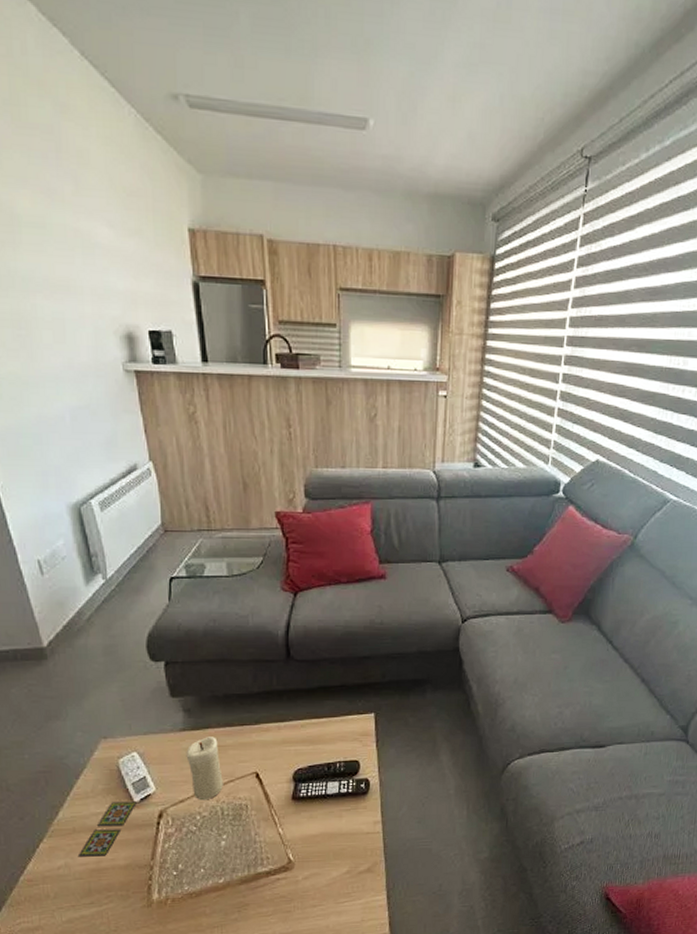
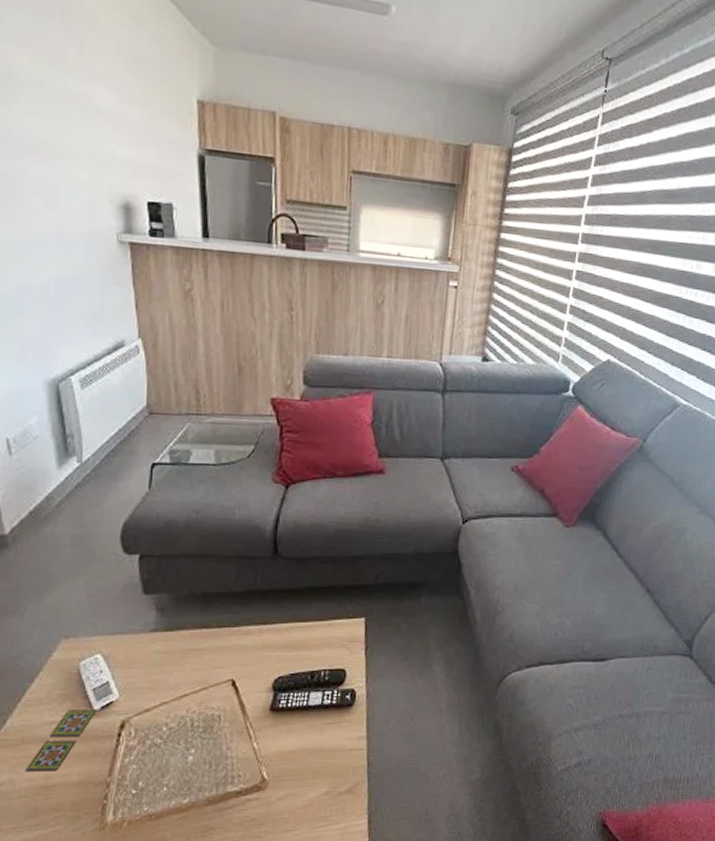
candle: present [186,737,223,801] -> none [156,639,195,710]

